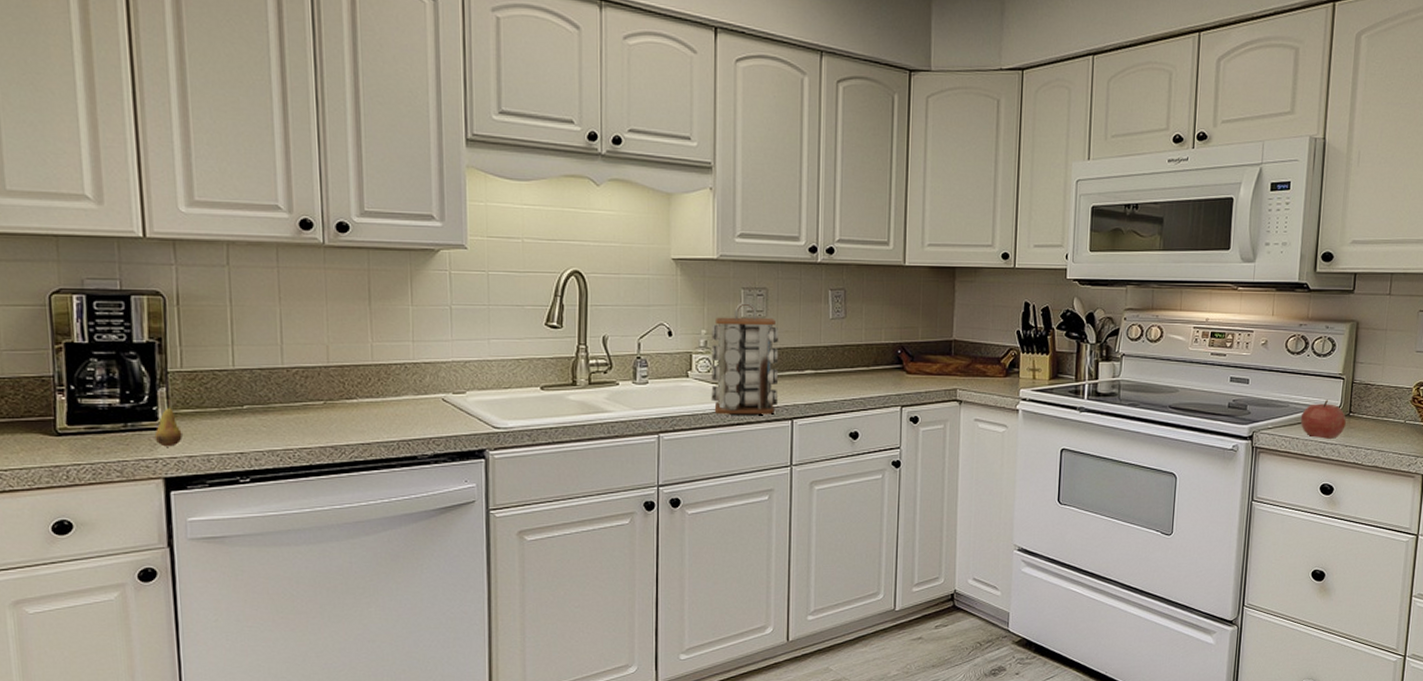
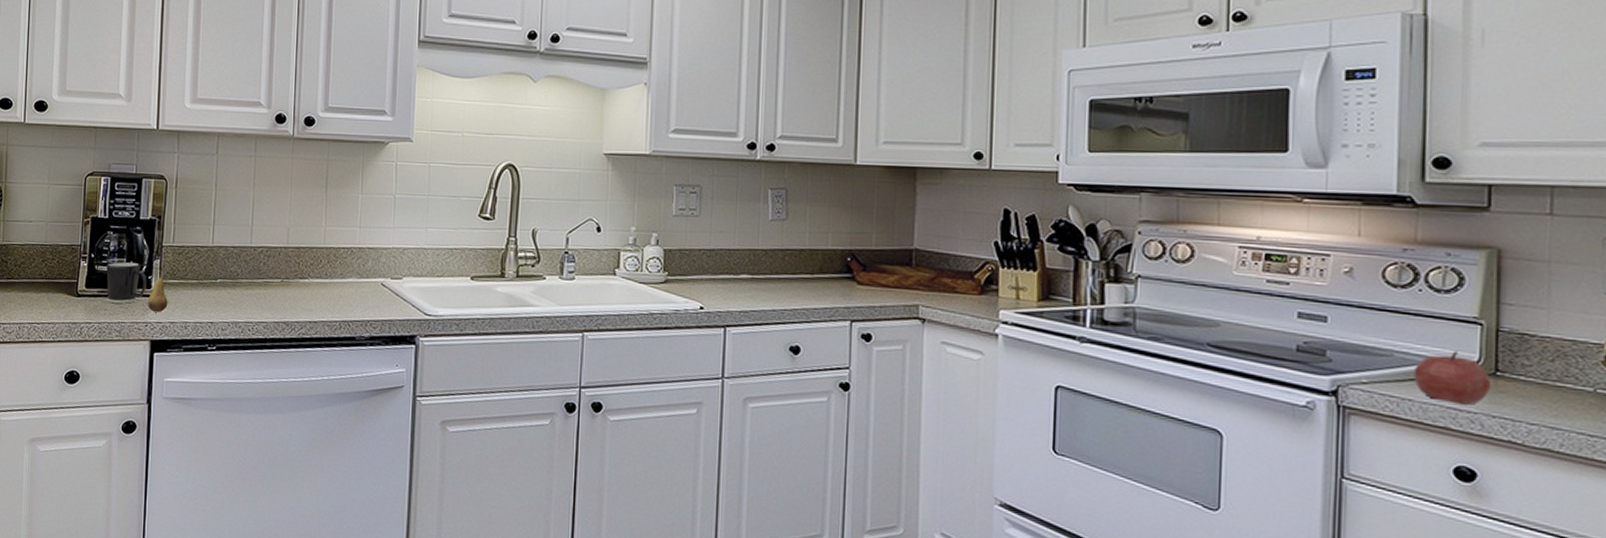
mug: none [93,393,152,440] -> present [106,262,147,304]
spice rack: present [711,301,779,416] -> none [638,199,713,321]

